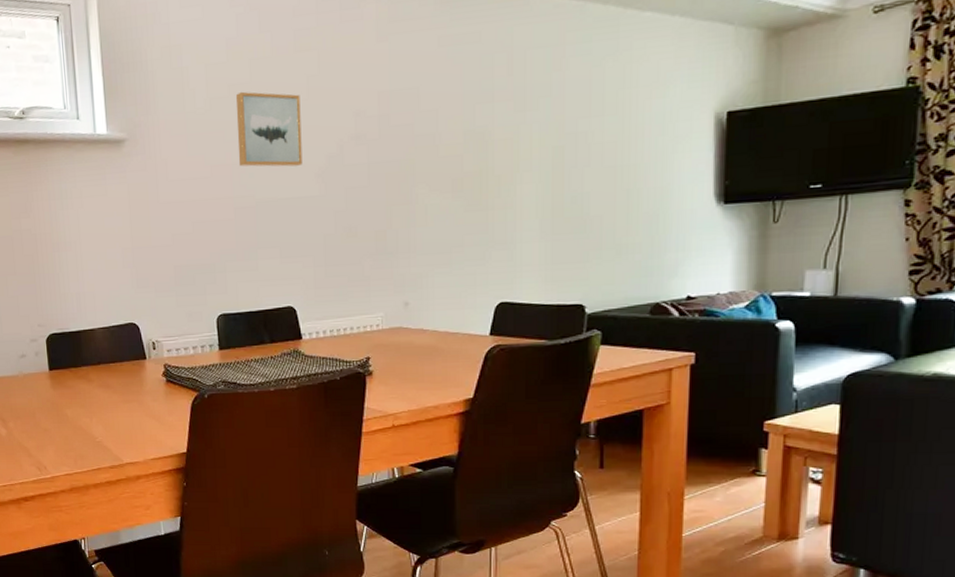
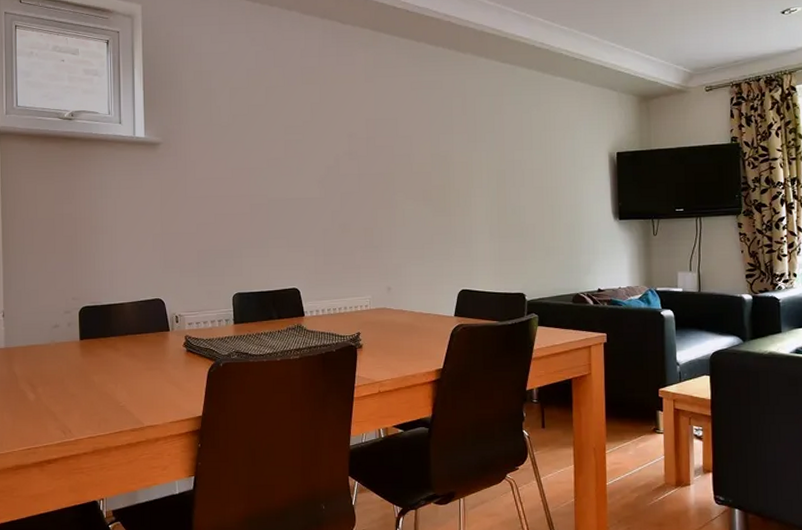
wall art: present [235,91,303,167] -> none [253,111,307,173]

